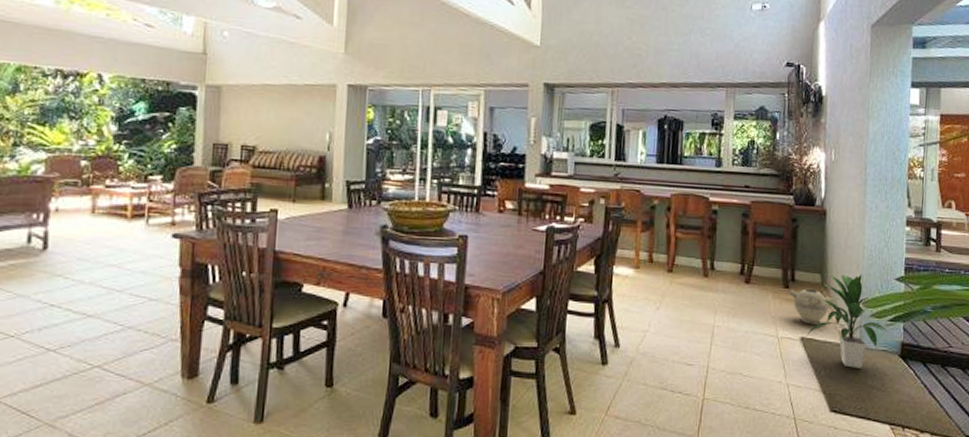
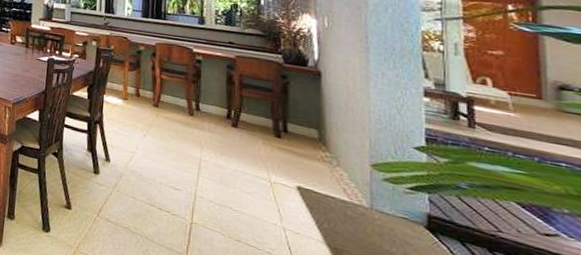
ceramic jug: present [788,288,829,325] -> none [281,140,329,178]
indoor plant: present [807,274,889,368] -> none [304,131,409,231]

